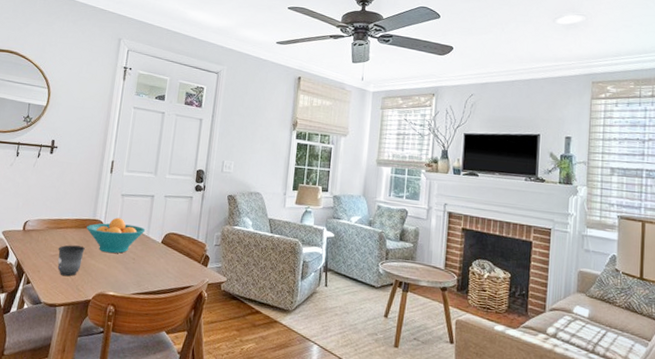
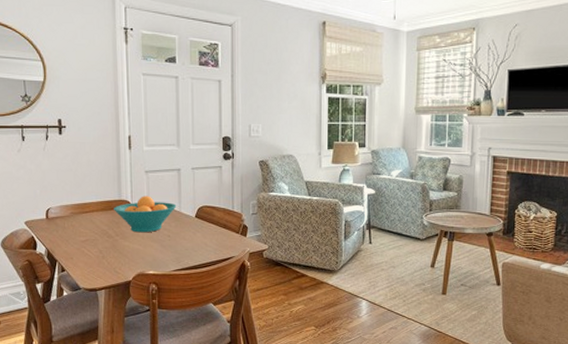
mug: present [57,245,85,276] -> none [87,228,116,260]

